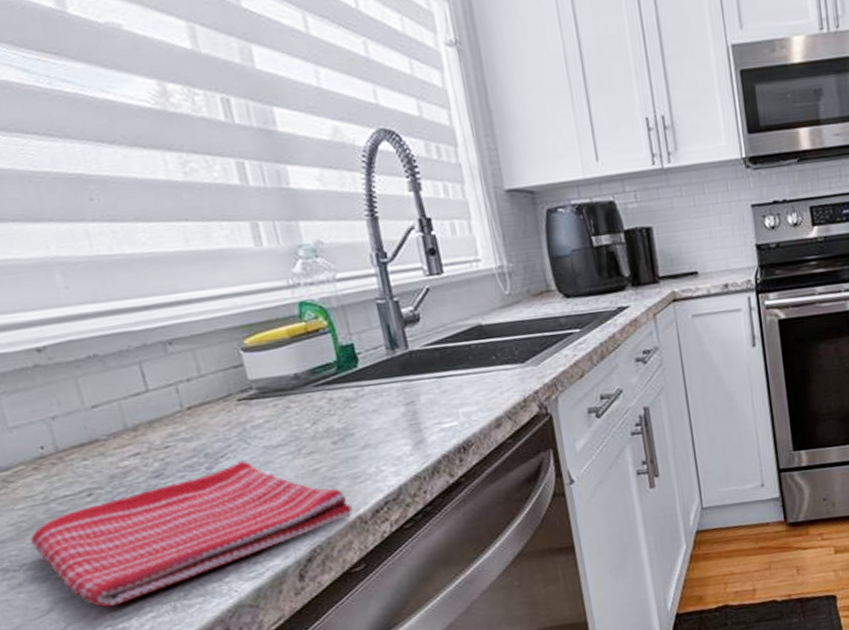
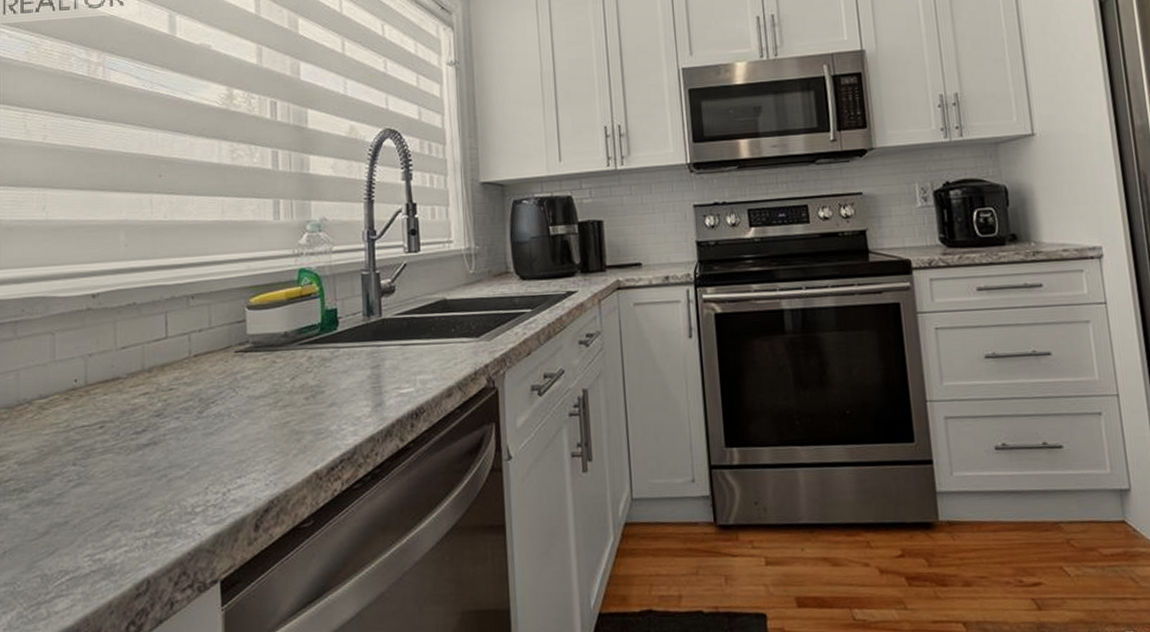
dish towel: present [30,460,353,608] -> none [47,408,311,537]

